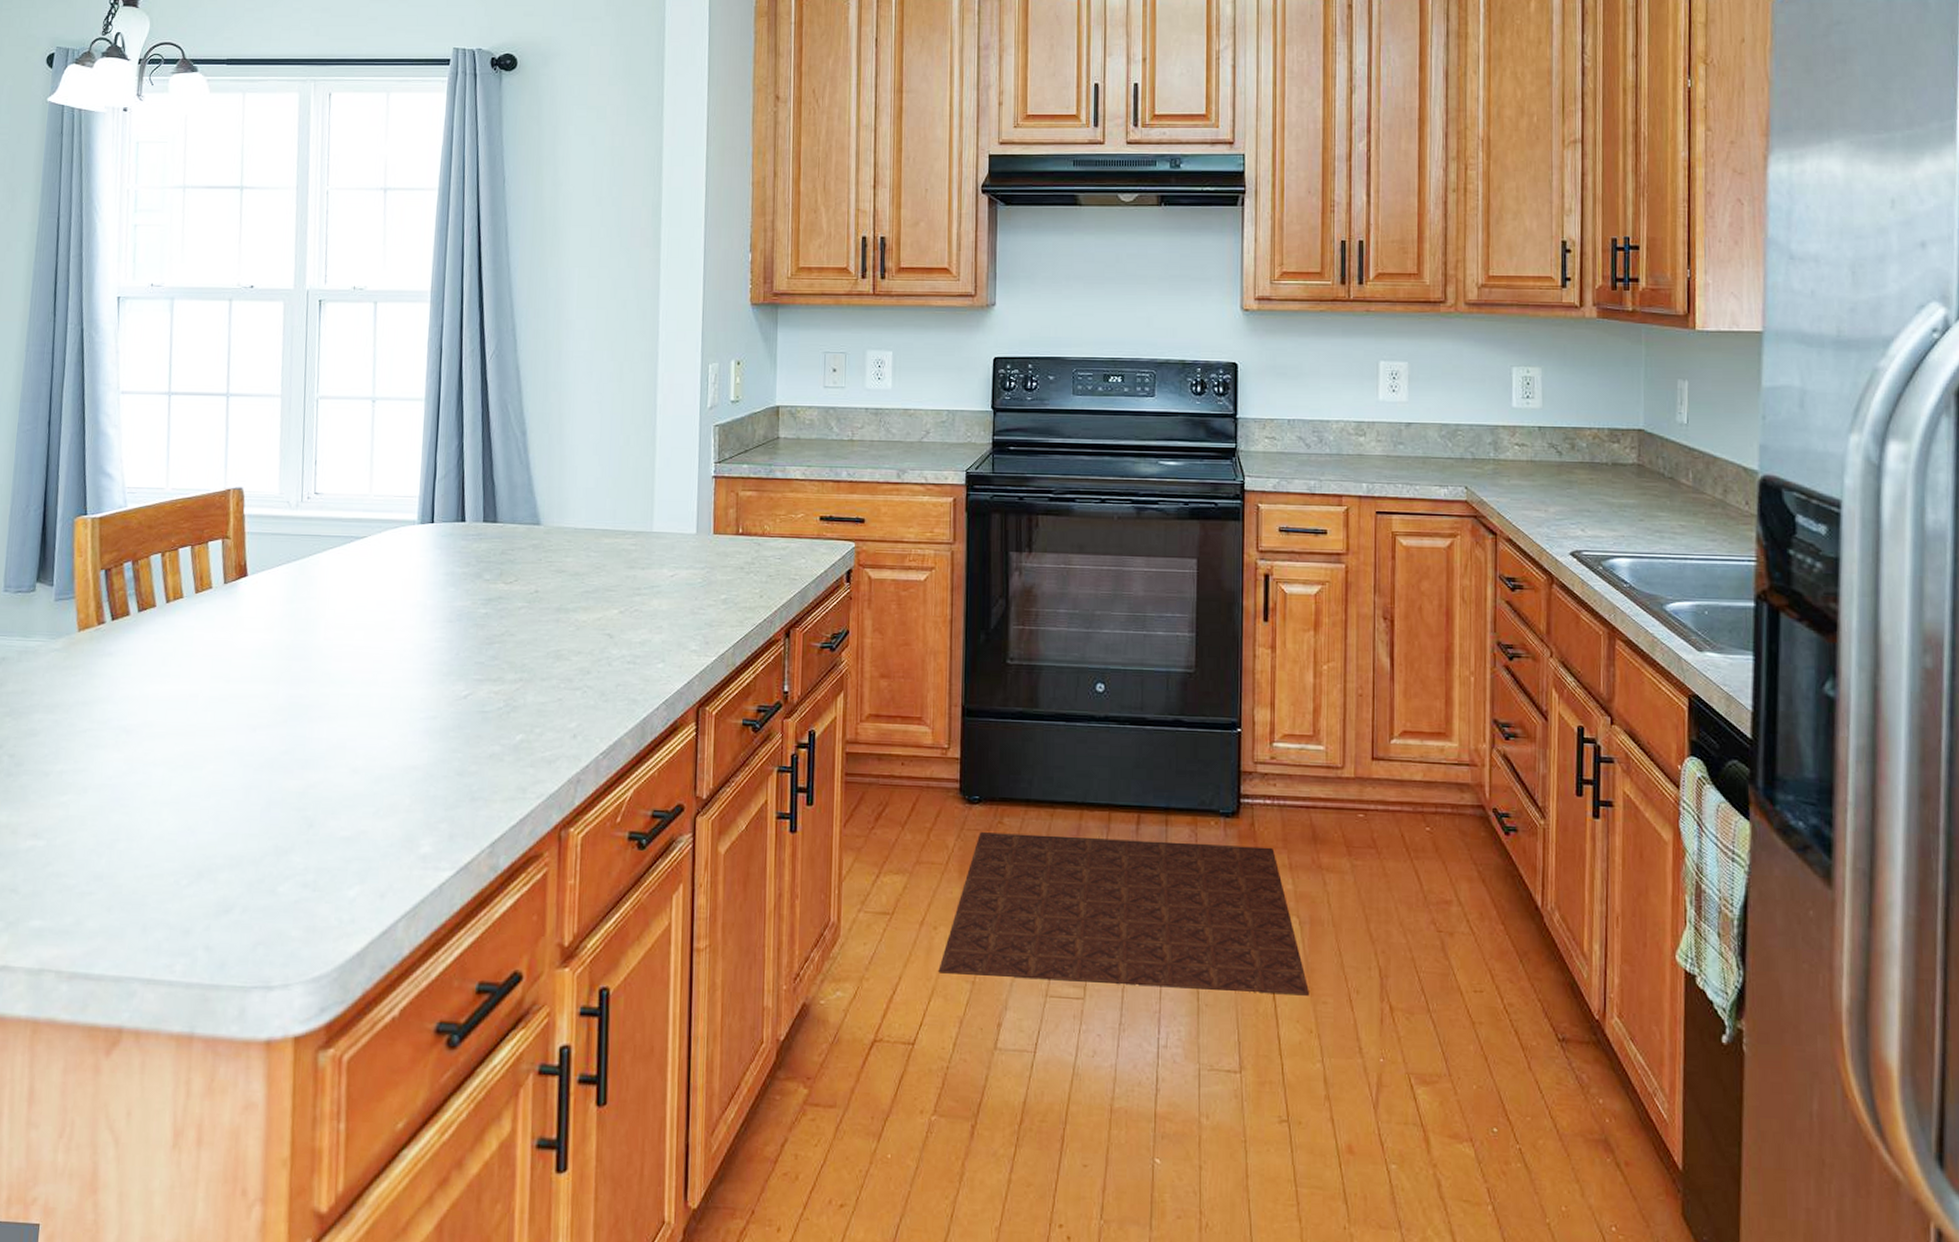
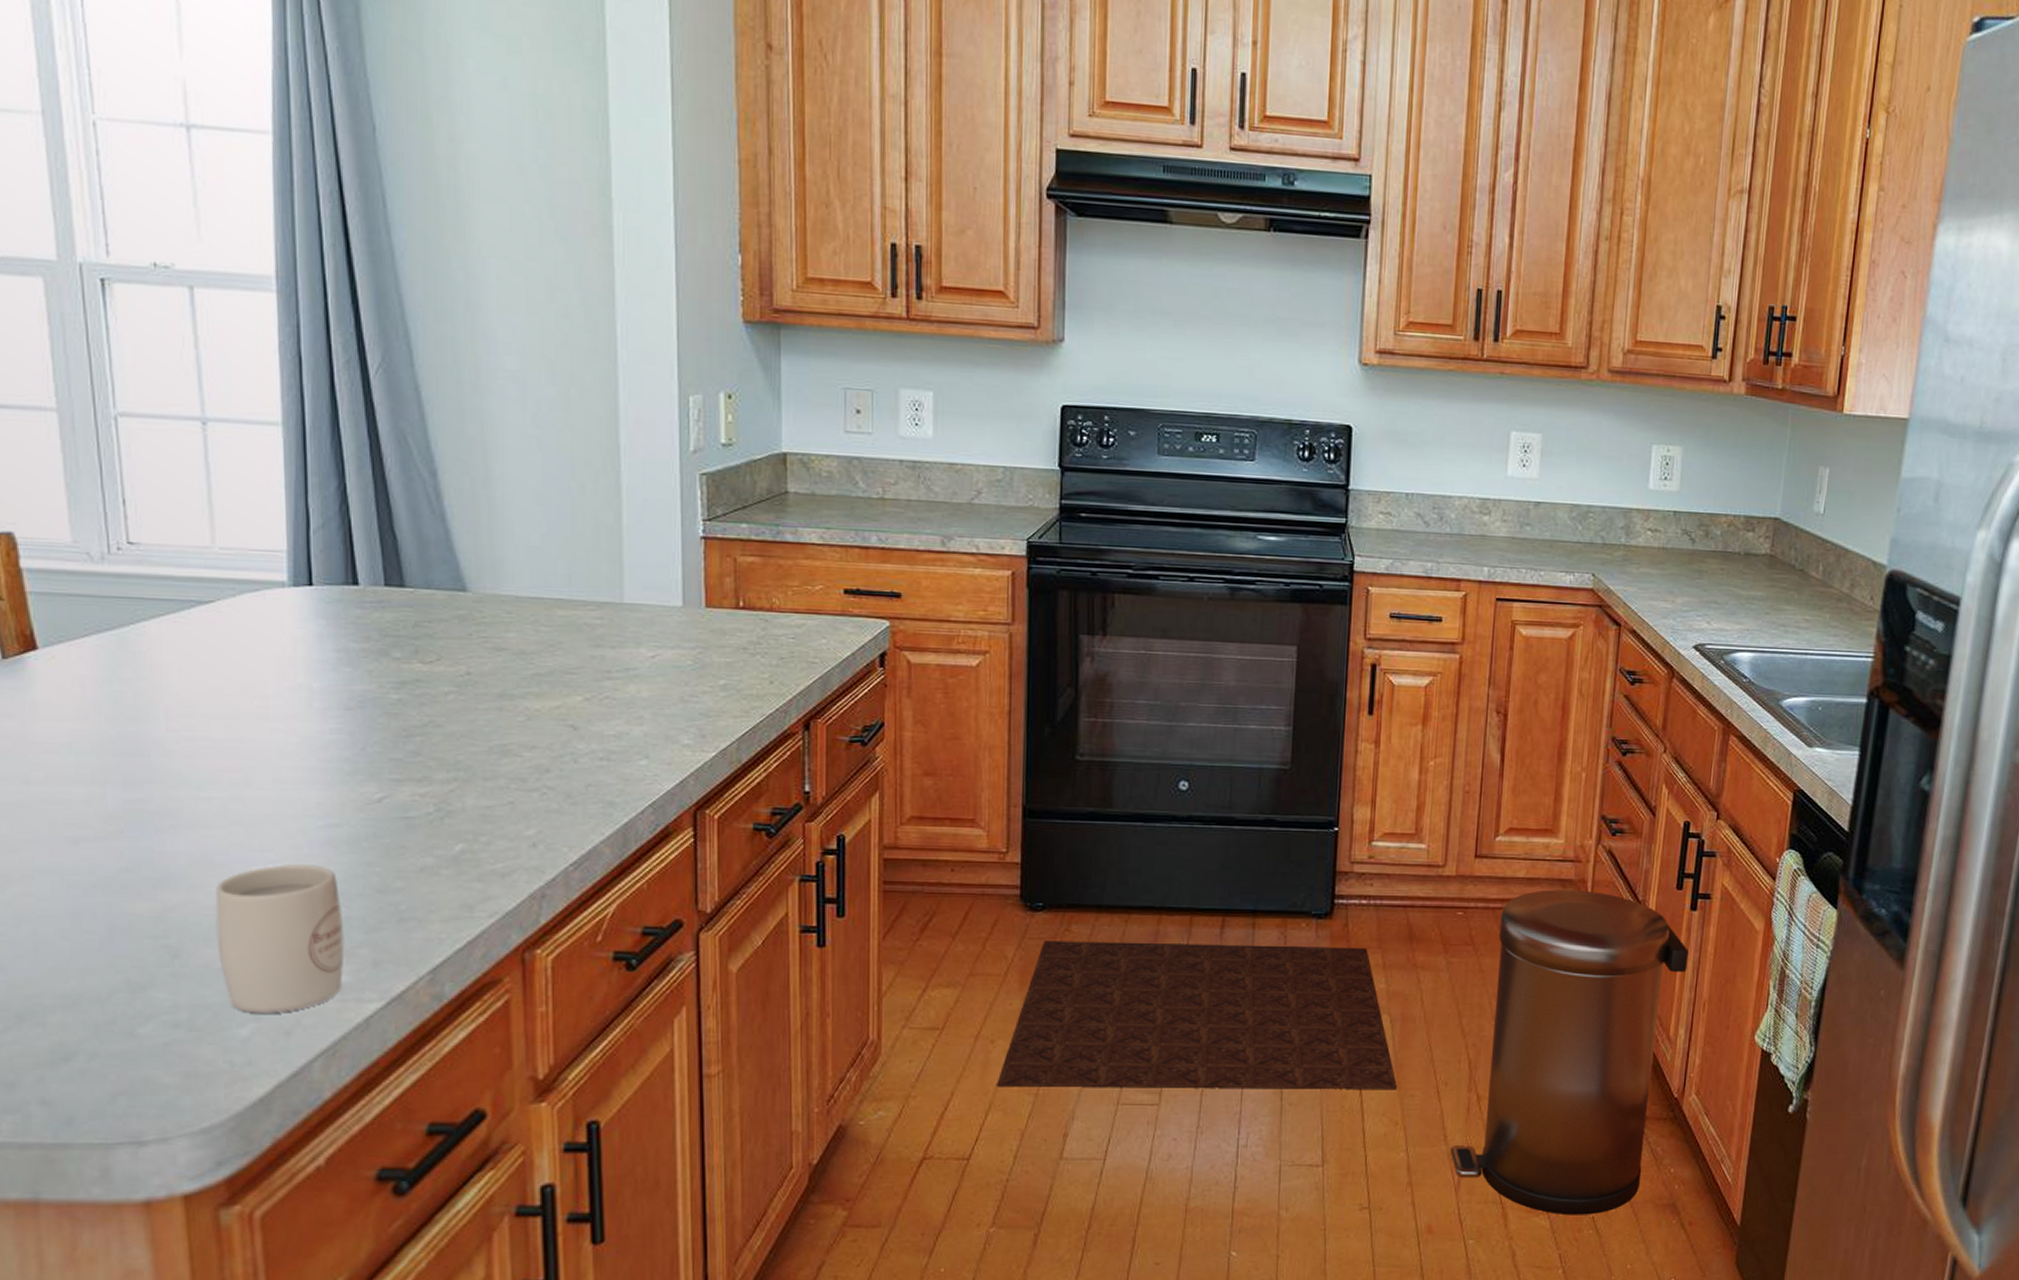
mug: none [340,750,431,878] -> present [215,864,345,1013]
pedal bin: none [1365,793,1596,1146] -> present [1449,889,1689,1215]

